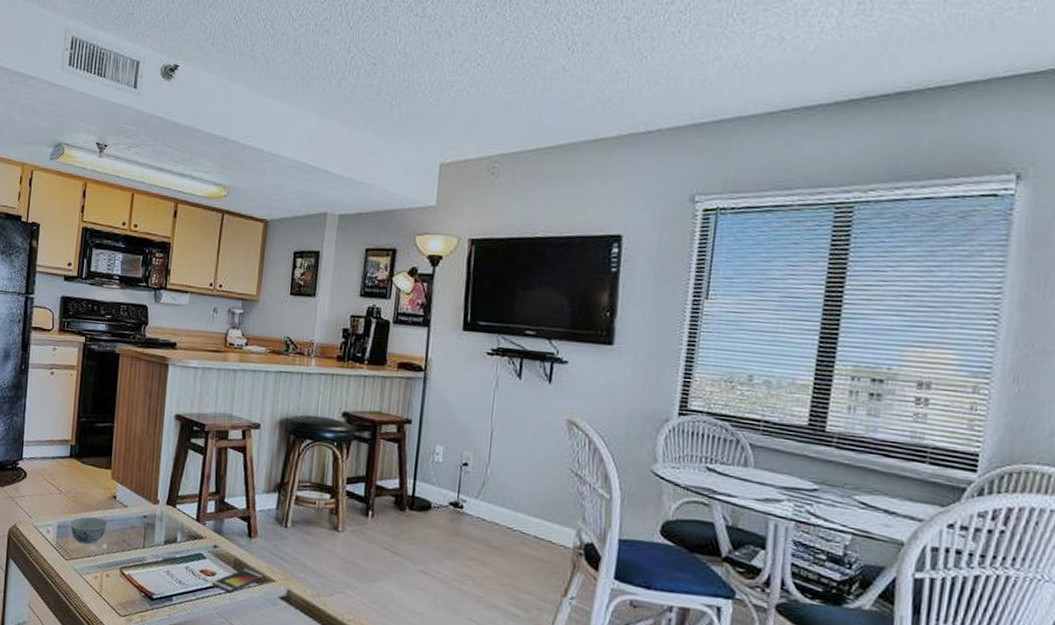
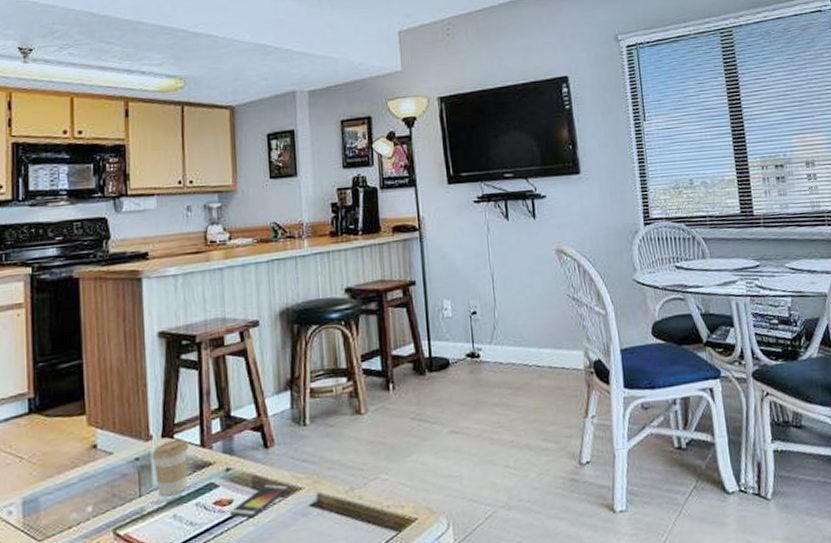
bowl: present [69,516,109,544] -> none [38,476,91,515]
coffee cup: none [156,508,187,555] -> present [151,438,189,497]

